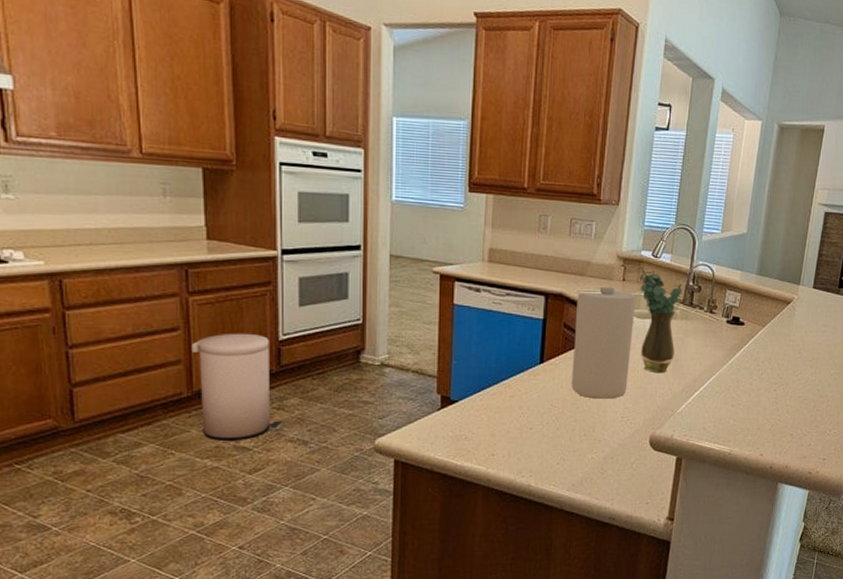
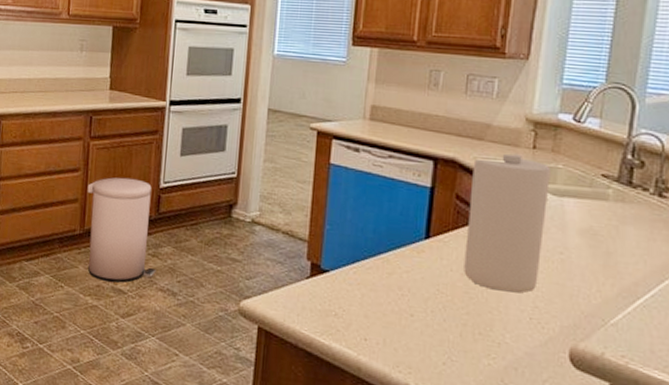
vase: present [640,268,682,372] -> none [556,134,616,268]

